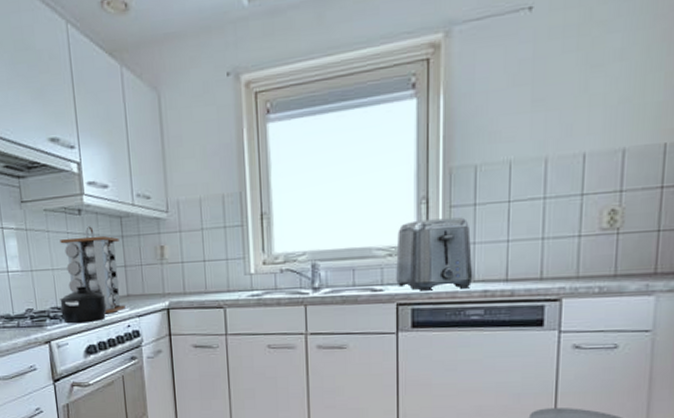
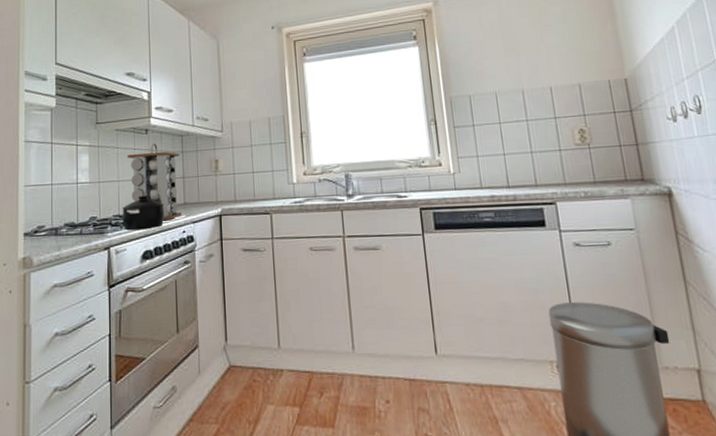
toaster: present [396,217,473,291] -> none [414,135,481,197]

